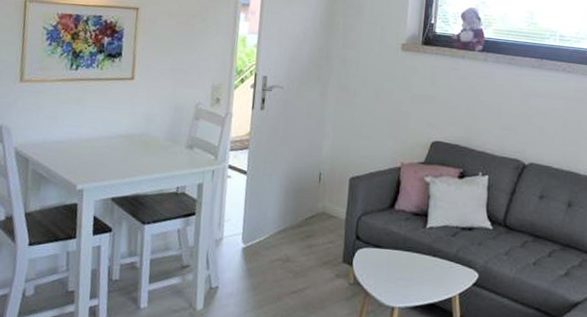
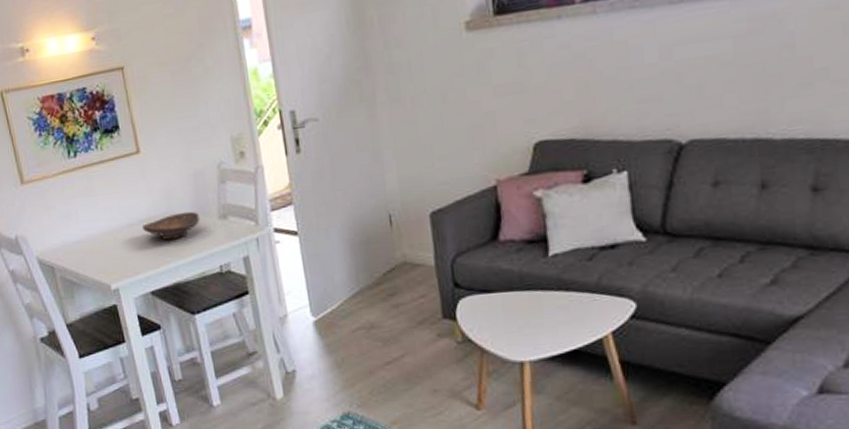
decorative bowl: none [118,136,171,157] -> present [141,211,200,240]

